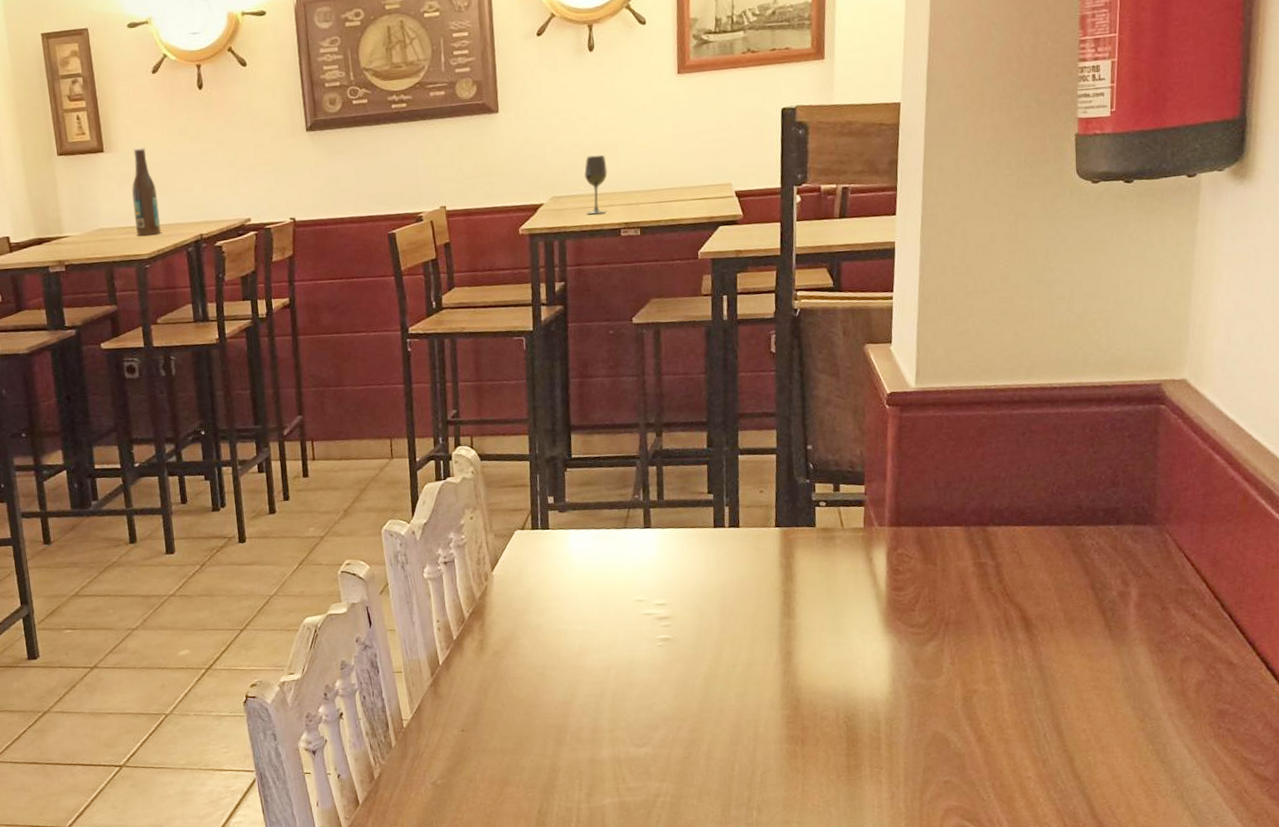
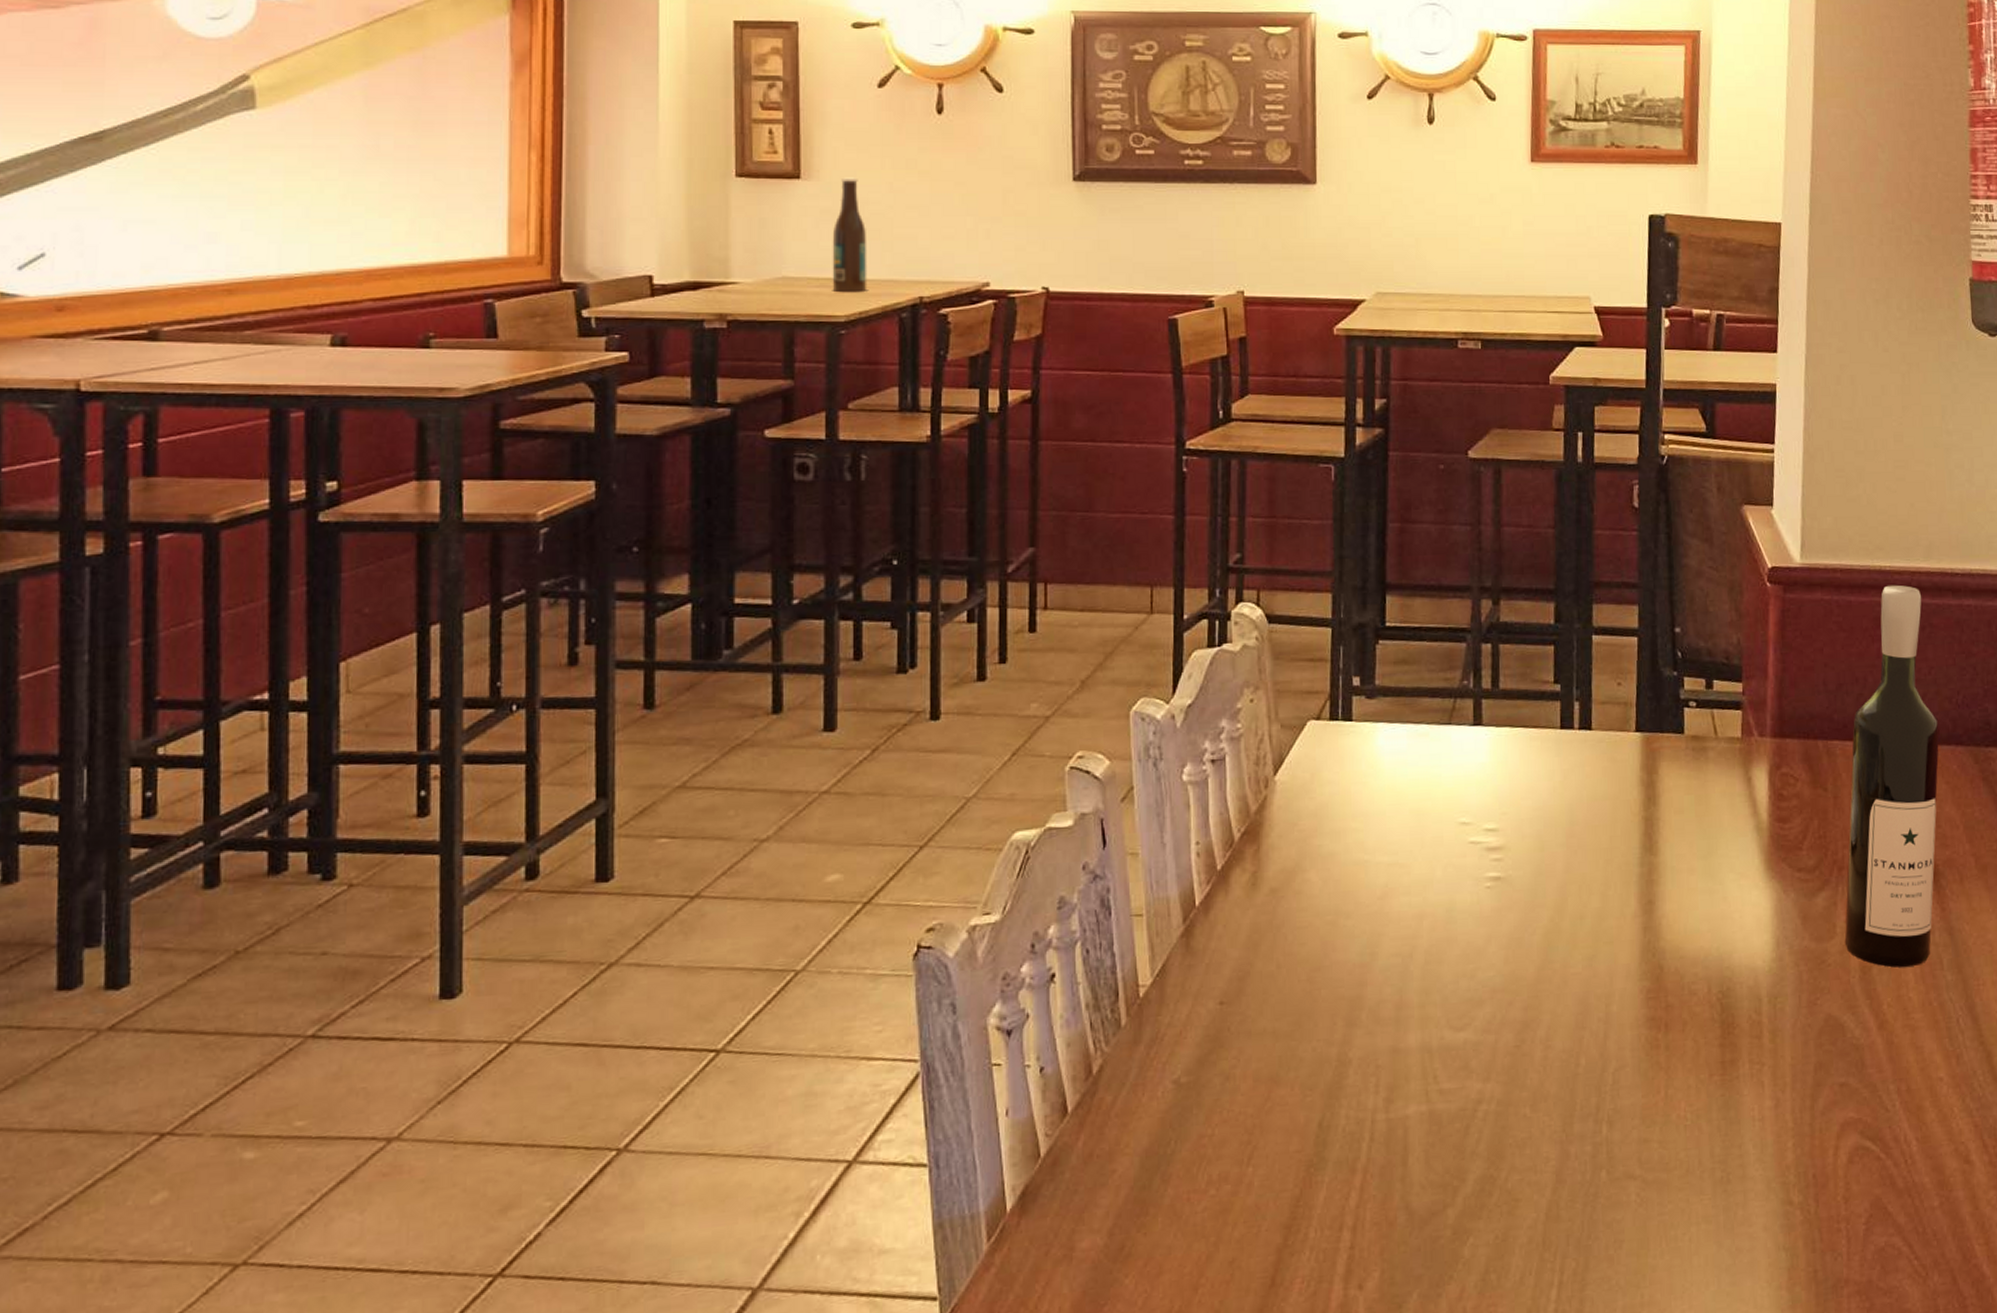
wine glass: present [584,154,608,215] -> none [1417,247,1444,319]
bottle: none [949,400,1036,697] -> present [1844,585,1940,968]

